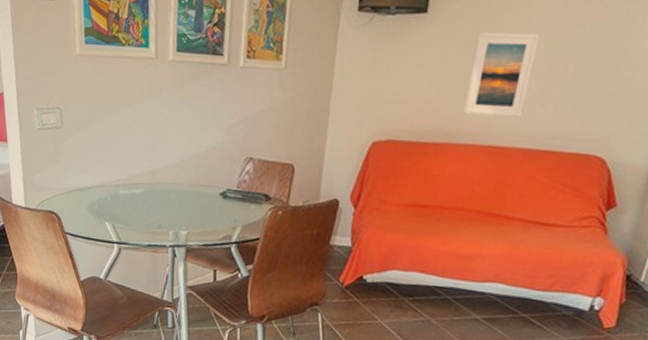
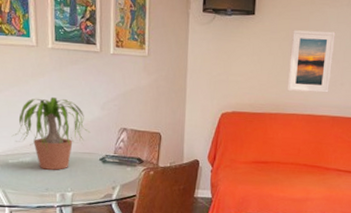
potted plant: none [124,118,212,205] -> present [11,96,91,170]

